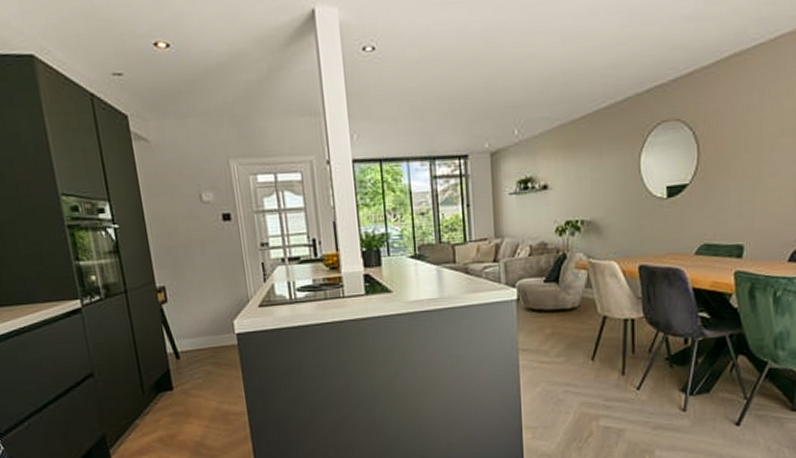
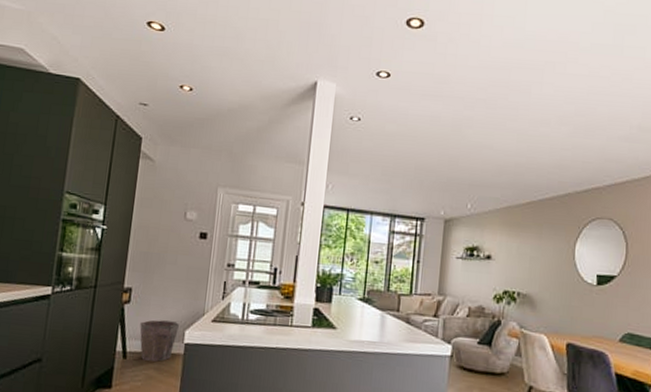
waste bin: none [184,313,226,357] -> present [140,320,179,362]

